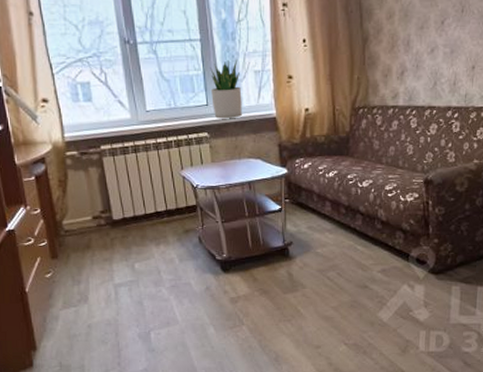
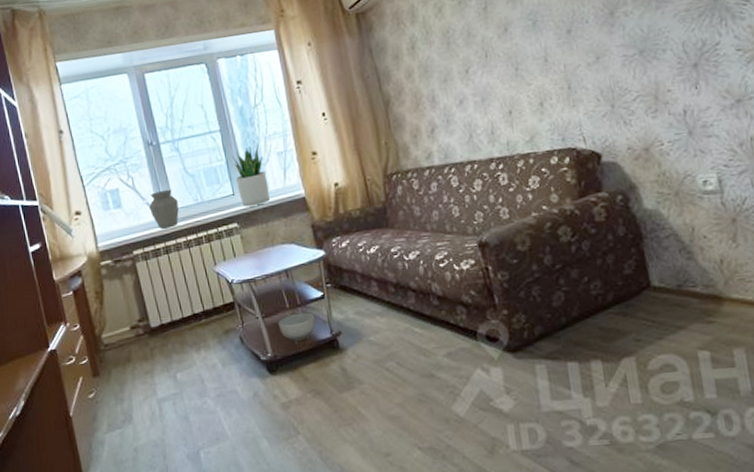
vase: none [121,90,151,128] -> present [149,189,179,229]
bowl: none [235,222,271,247] -> present [277,312,316,342]

